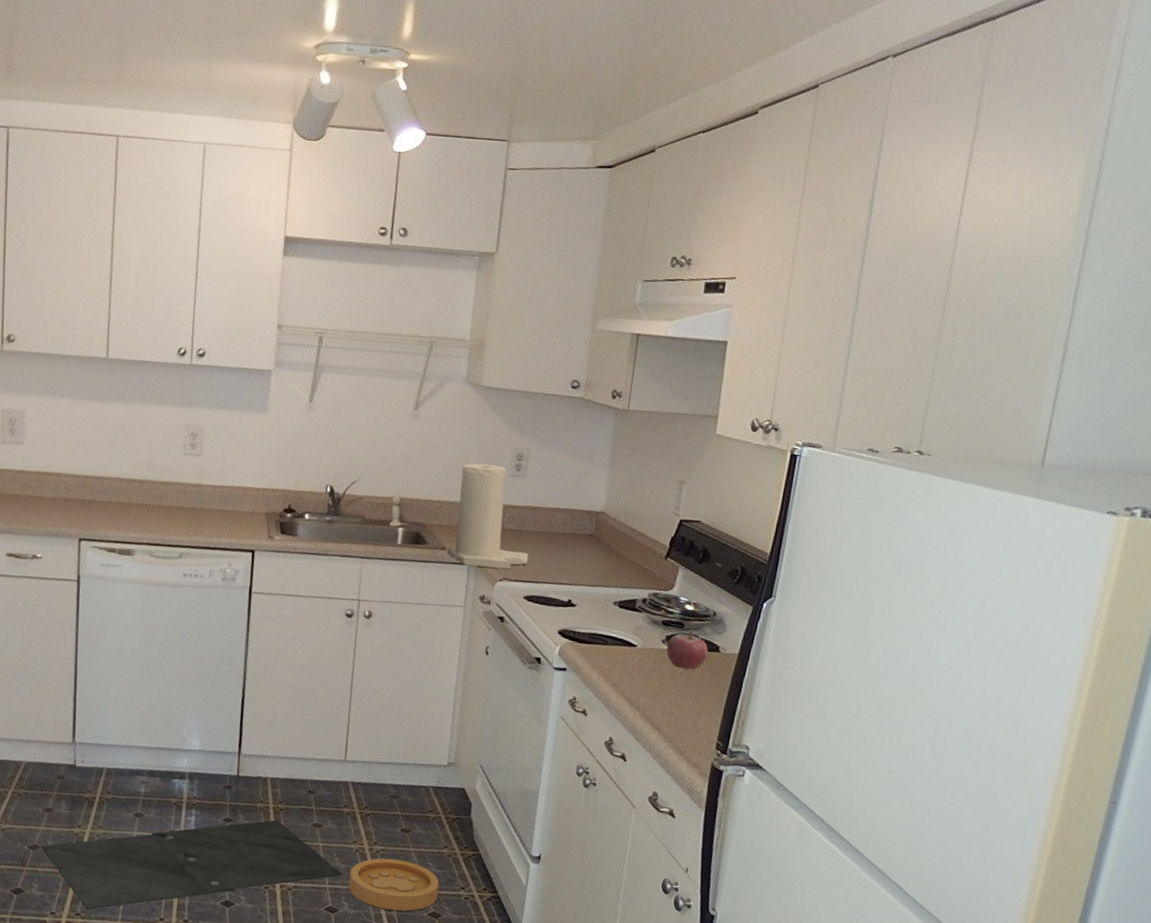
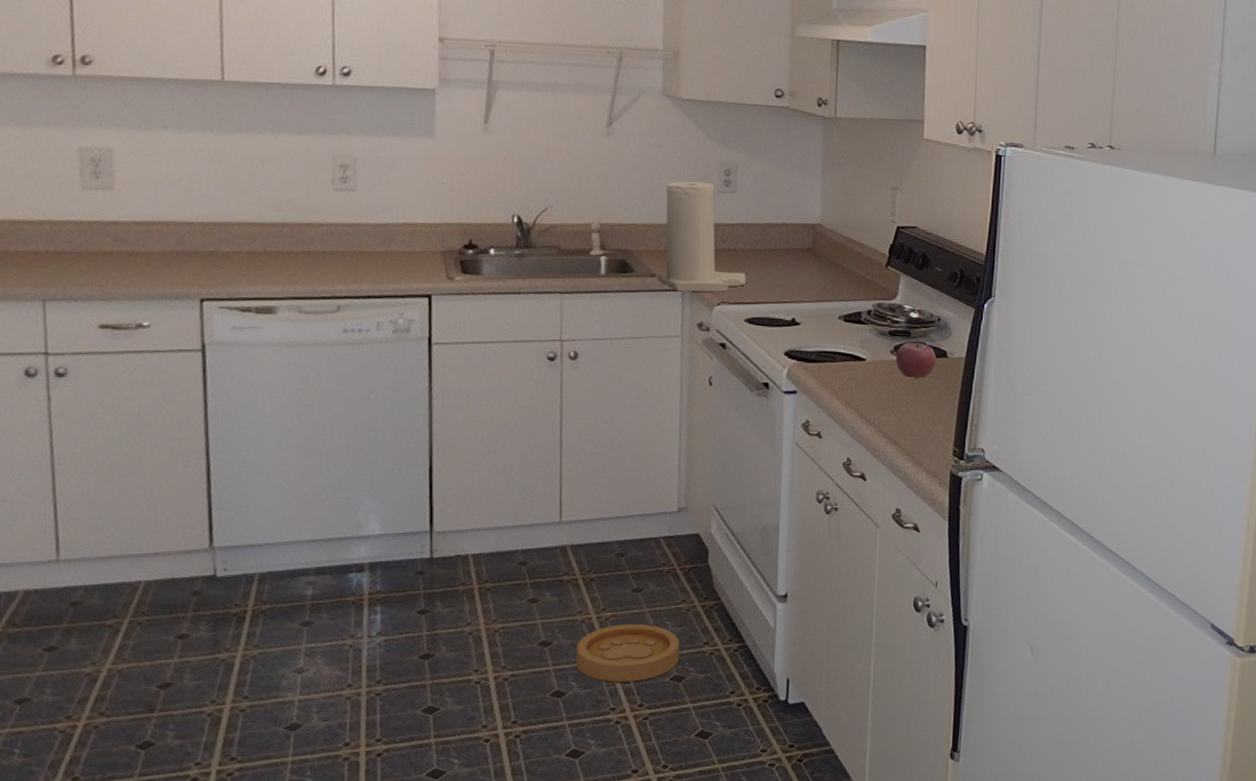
door mat: present [41,820,343,910] -> none [175,602,568,751]

